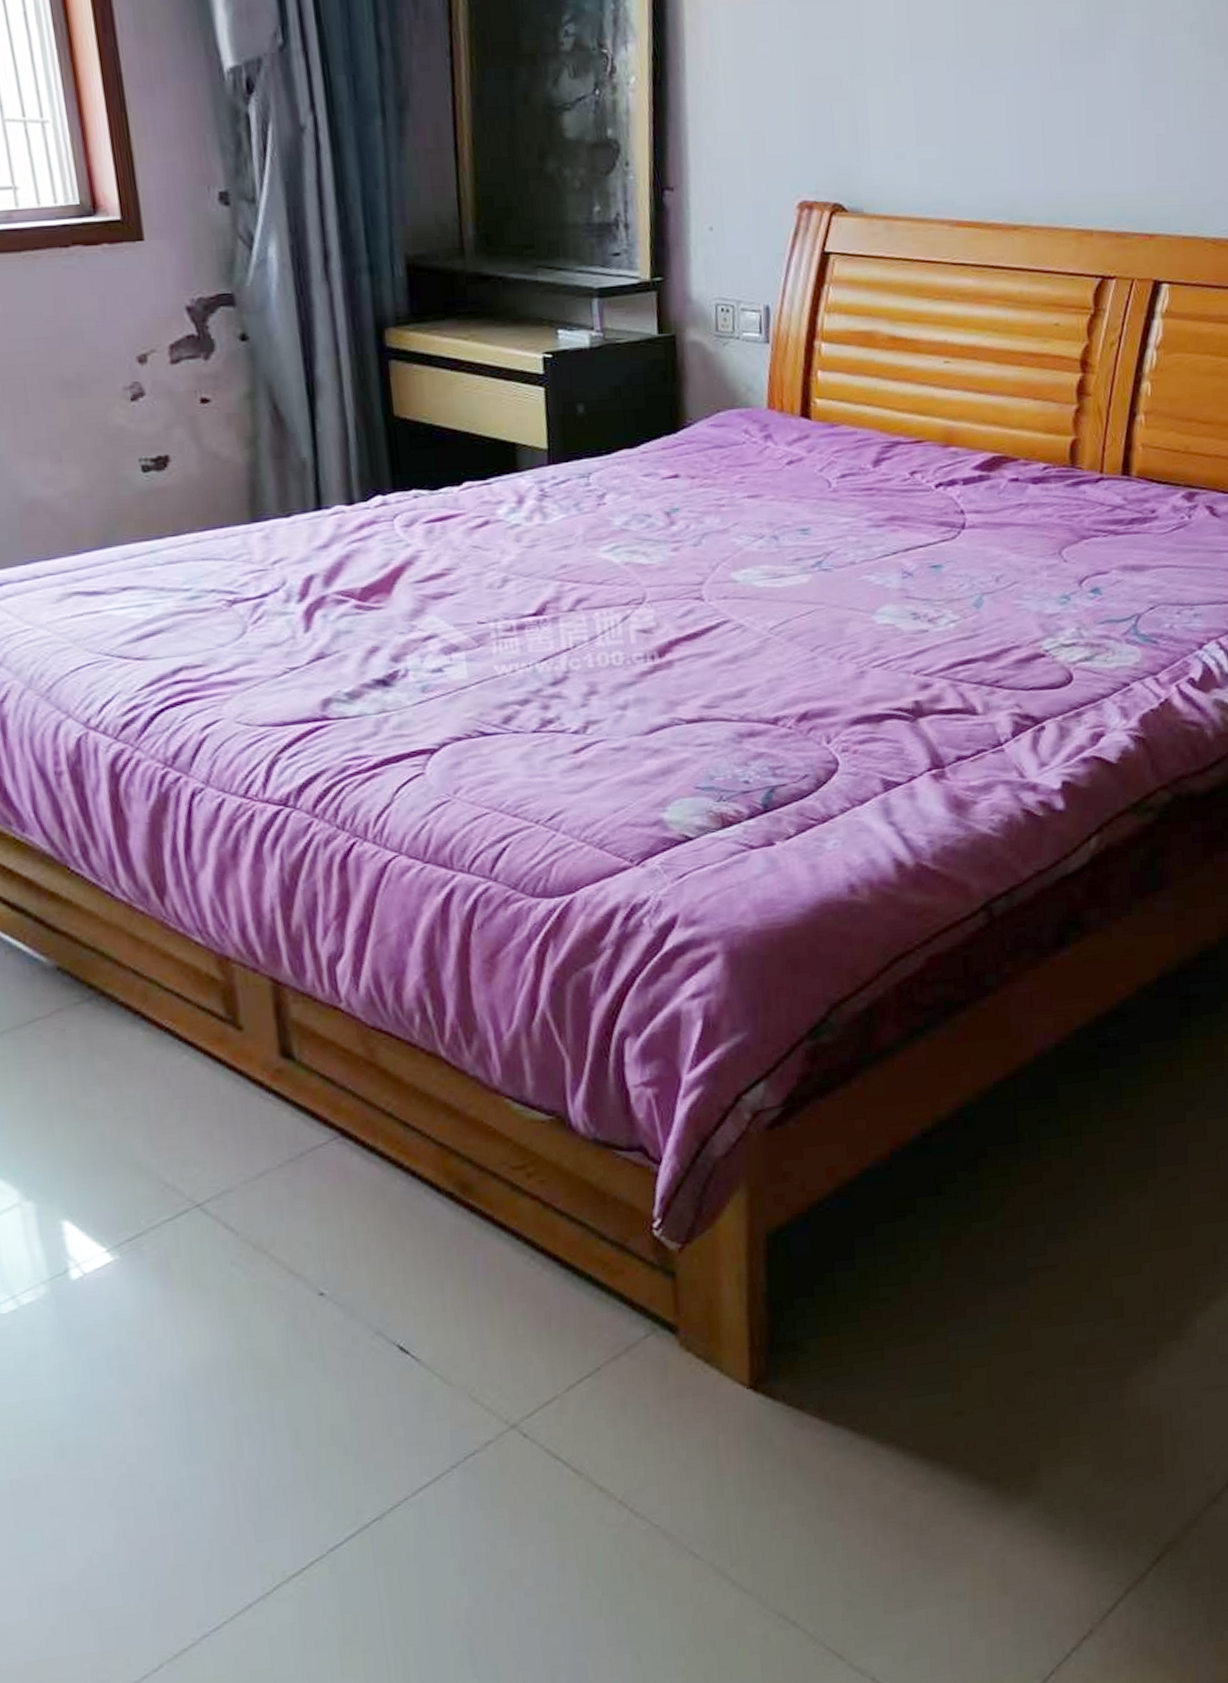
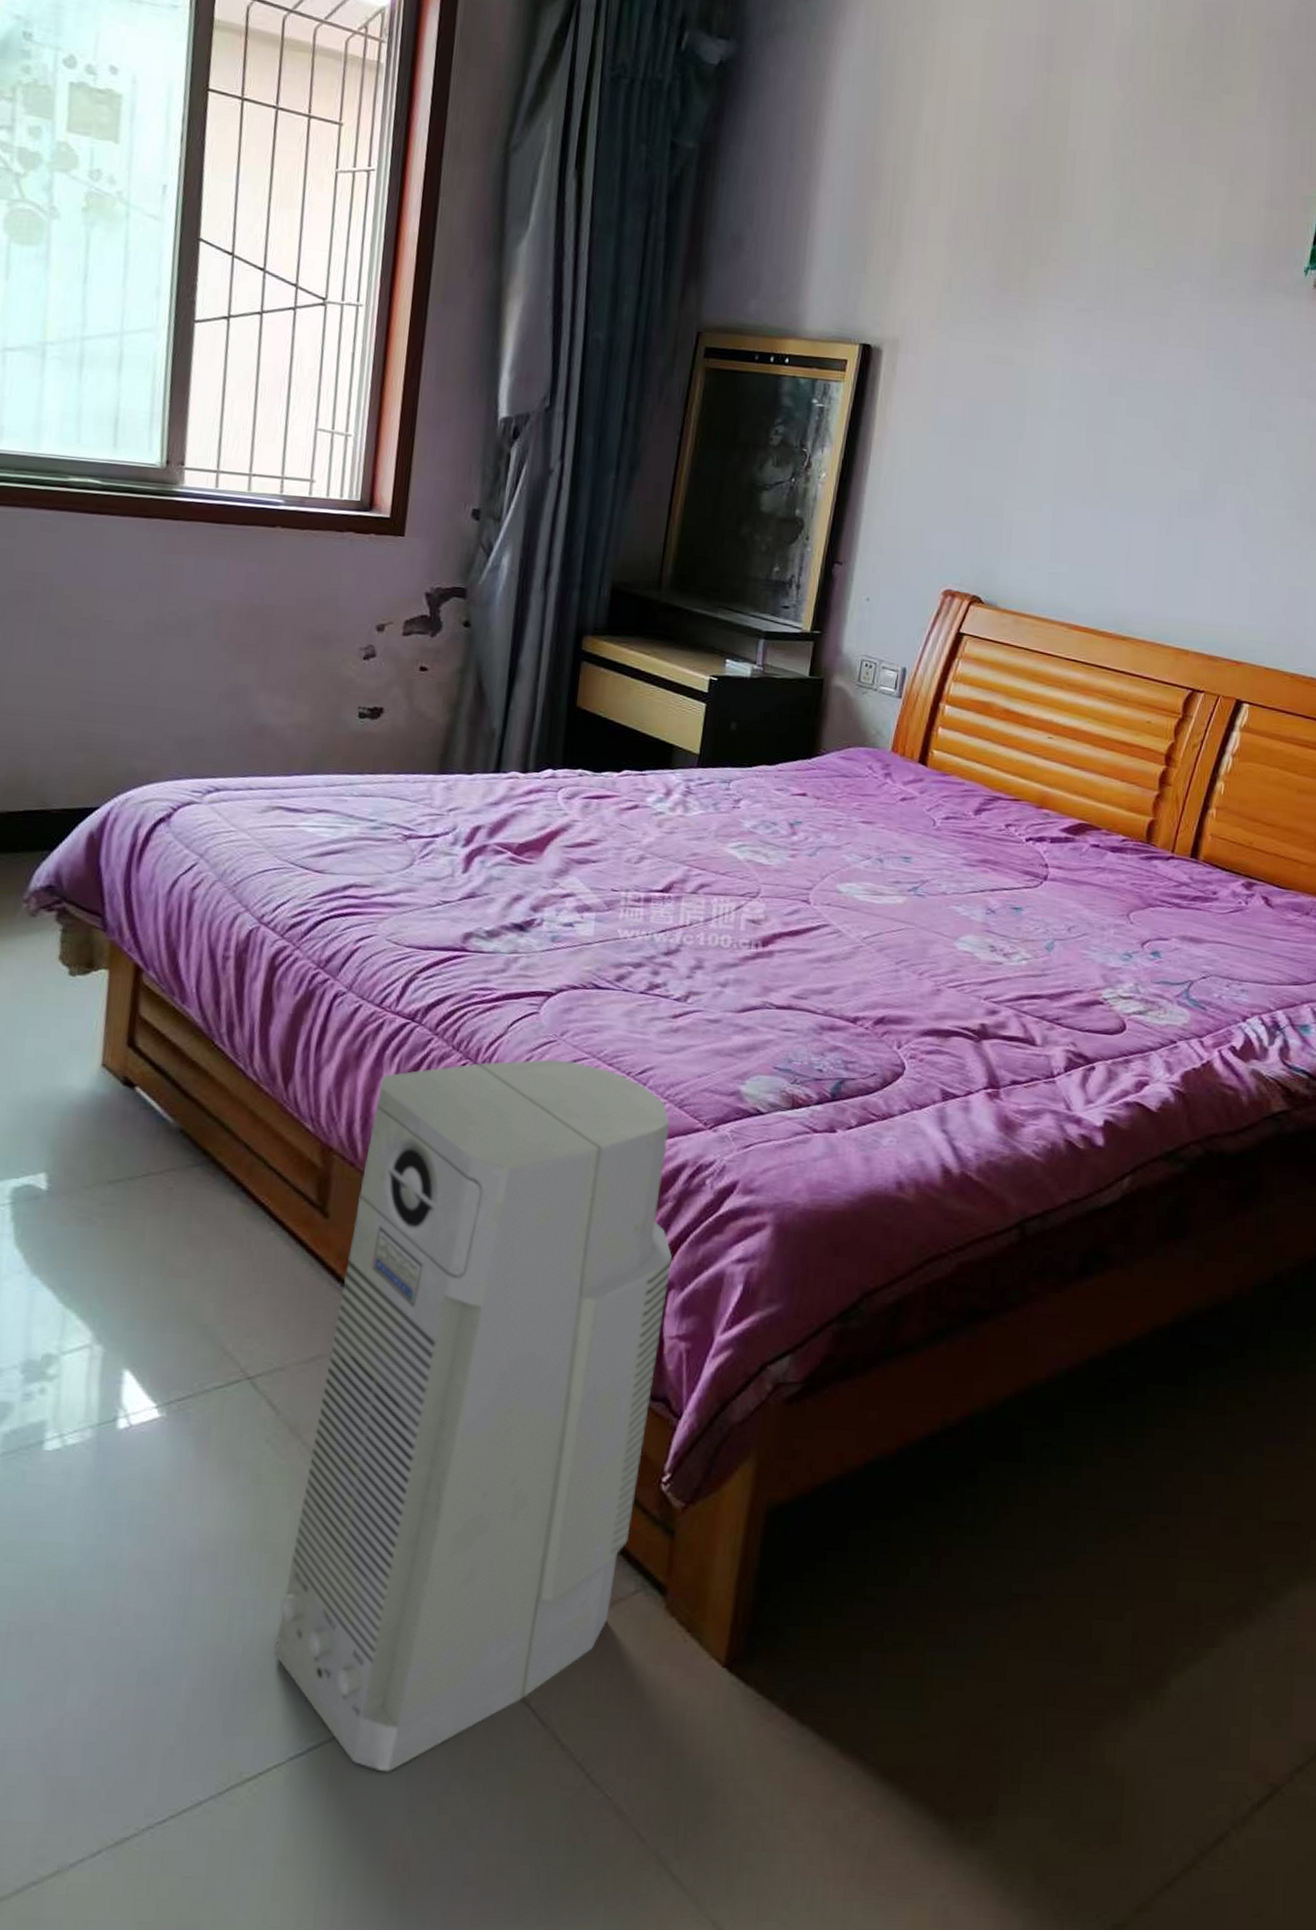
air purifier: none [264,818,630,1545] -> present [274,1058,672,1772]

